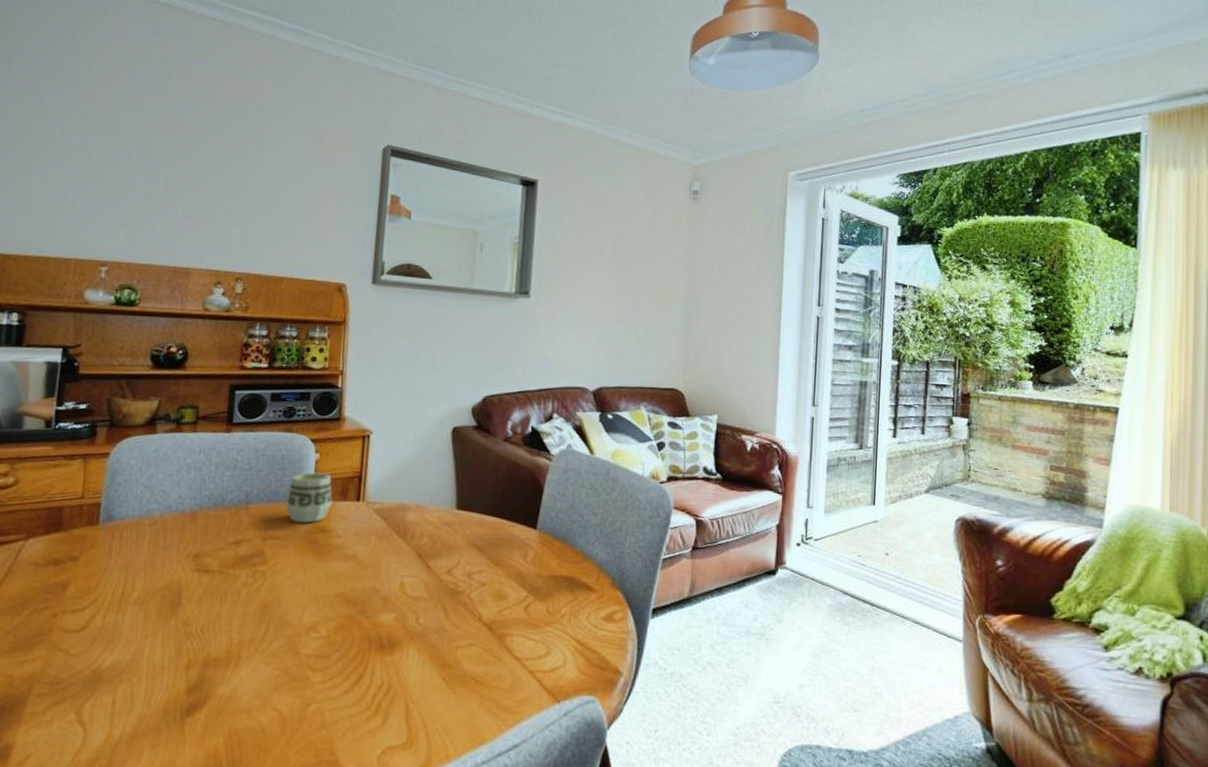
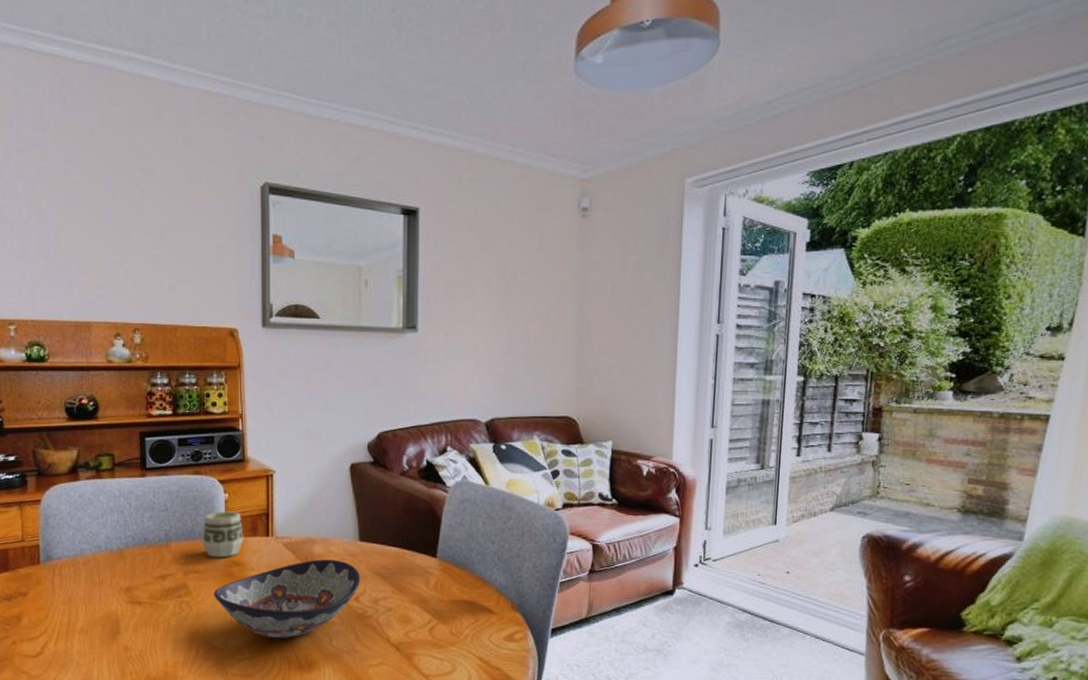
decorative bowl: none [292,527,455,615] -> present [213,559,361,639]

